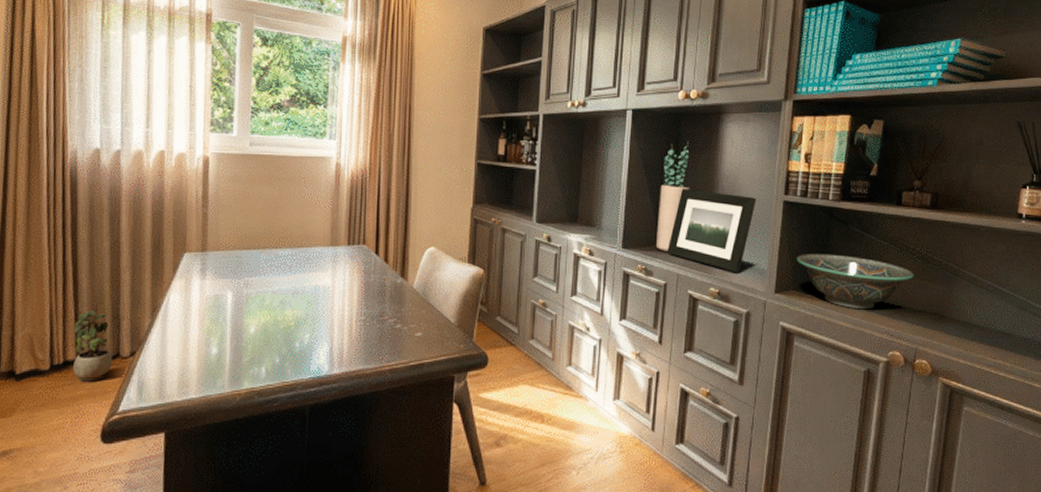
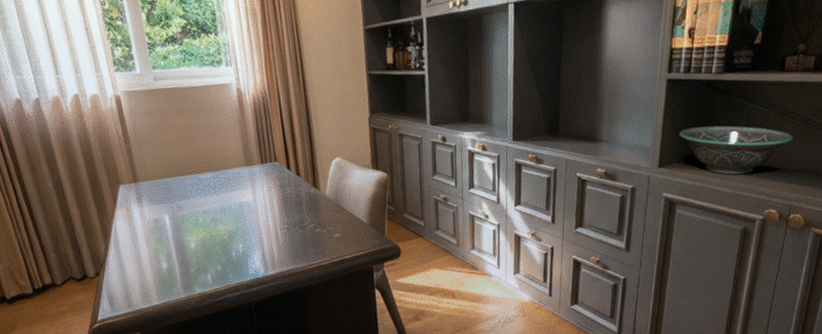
potted plant: present [73,310,113,382] -> none [42,241,84,300]
vase: present [655,140,691,252] -> none [544,28,575,140]
picture frame: present [667,189,756,274] -> none [555,77,640,153]

